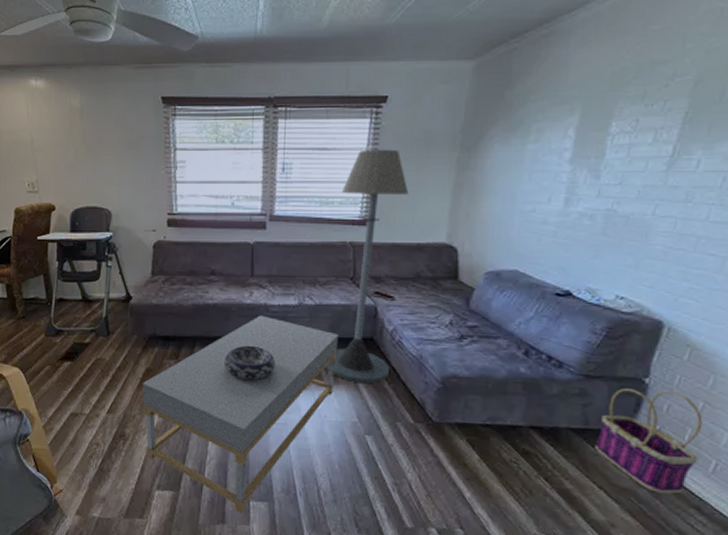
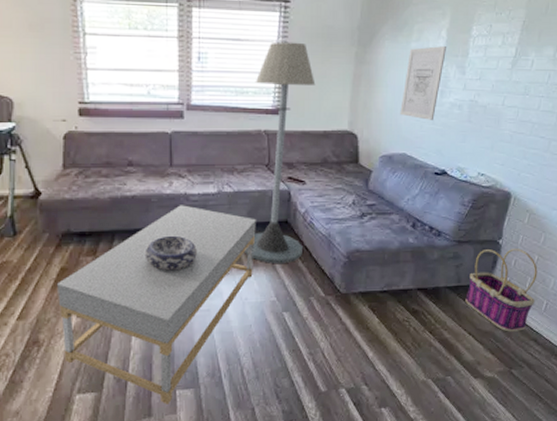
wall art: none [511,147,576,232] -> present [400,46,447,120]

